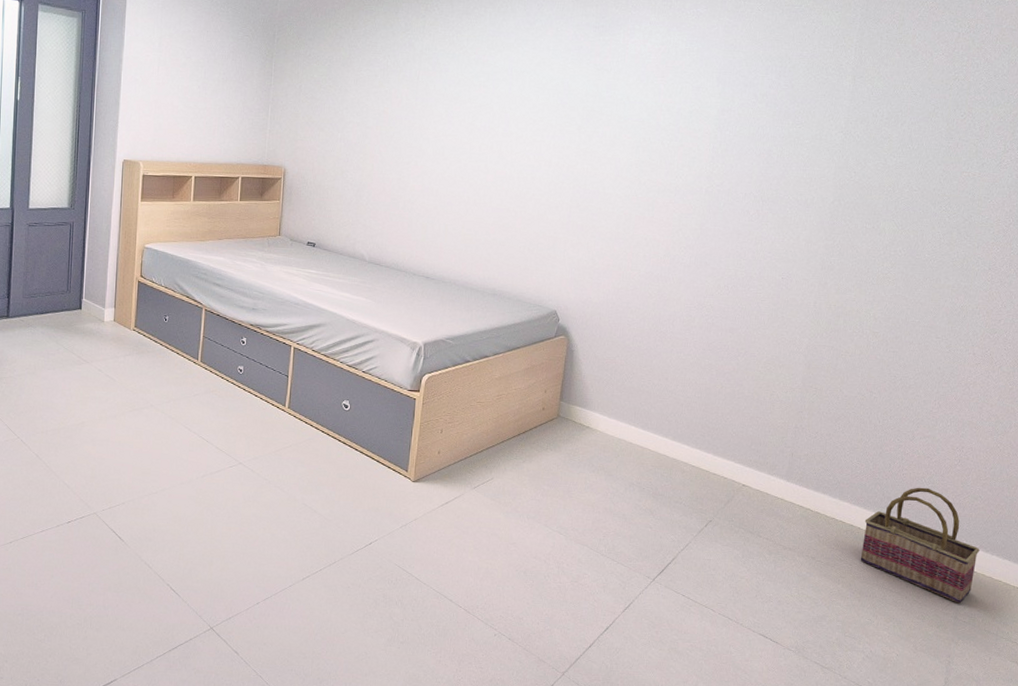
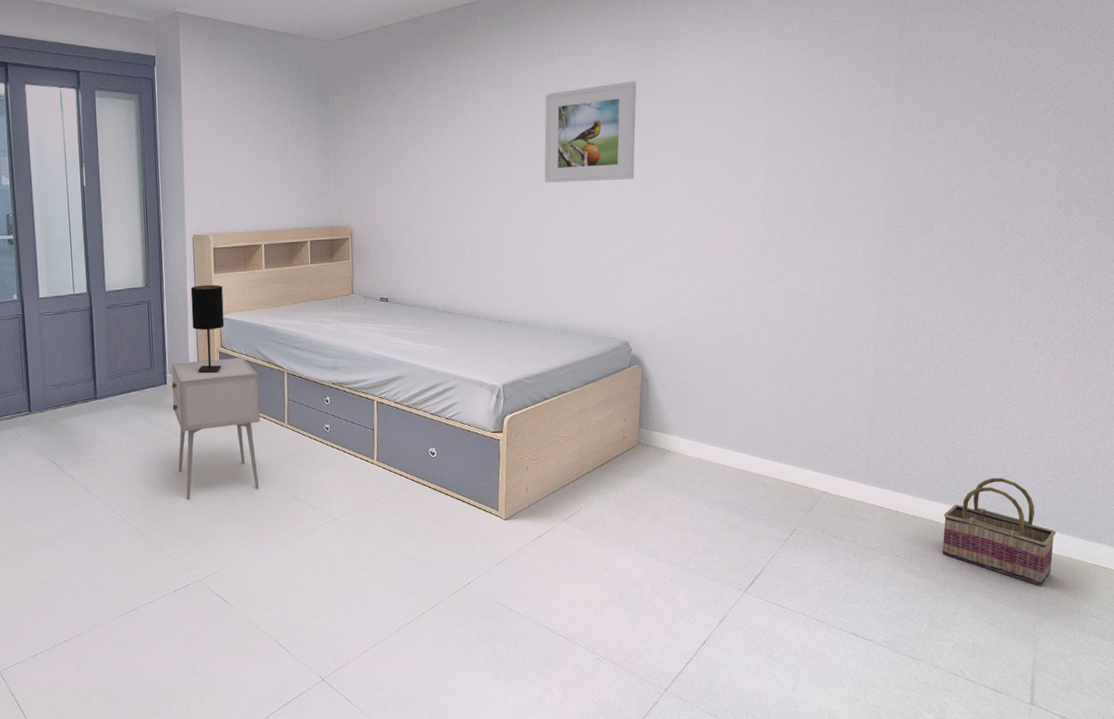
nightstand: none [84,288,176,429] -> present [171,357,260,499]
table lamp: none [113,211,148,302] -> present [190,284,224,373]
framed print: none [485,46,588,146] -> present [544,81,636,183]

